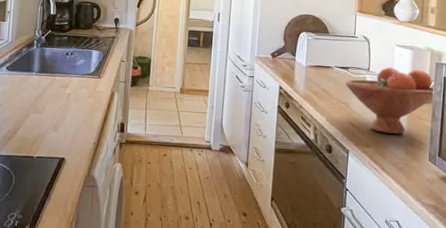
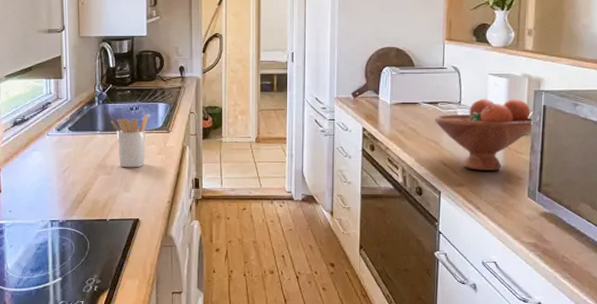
utensil holder: none [46,59,82,109] -> present [110,113,148,168]

